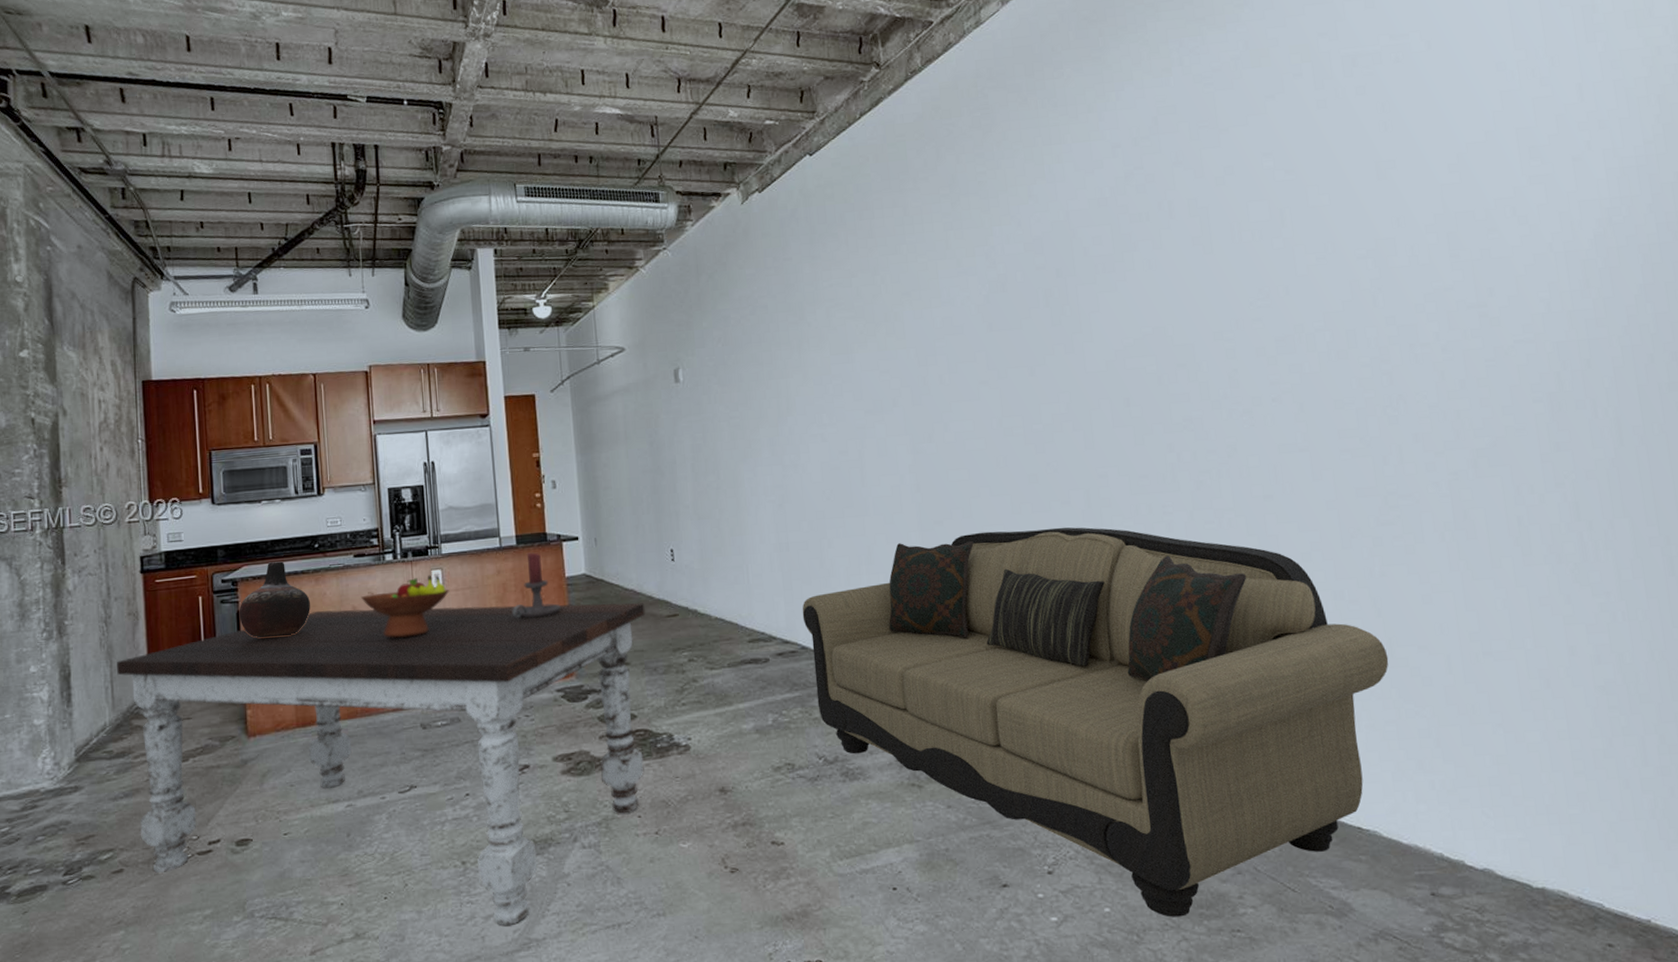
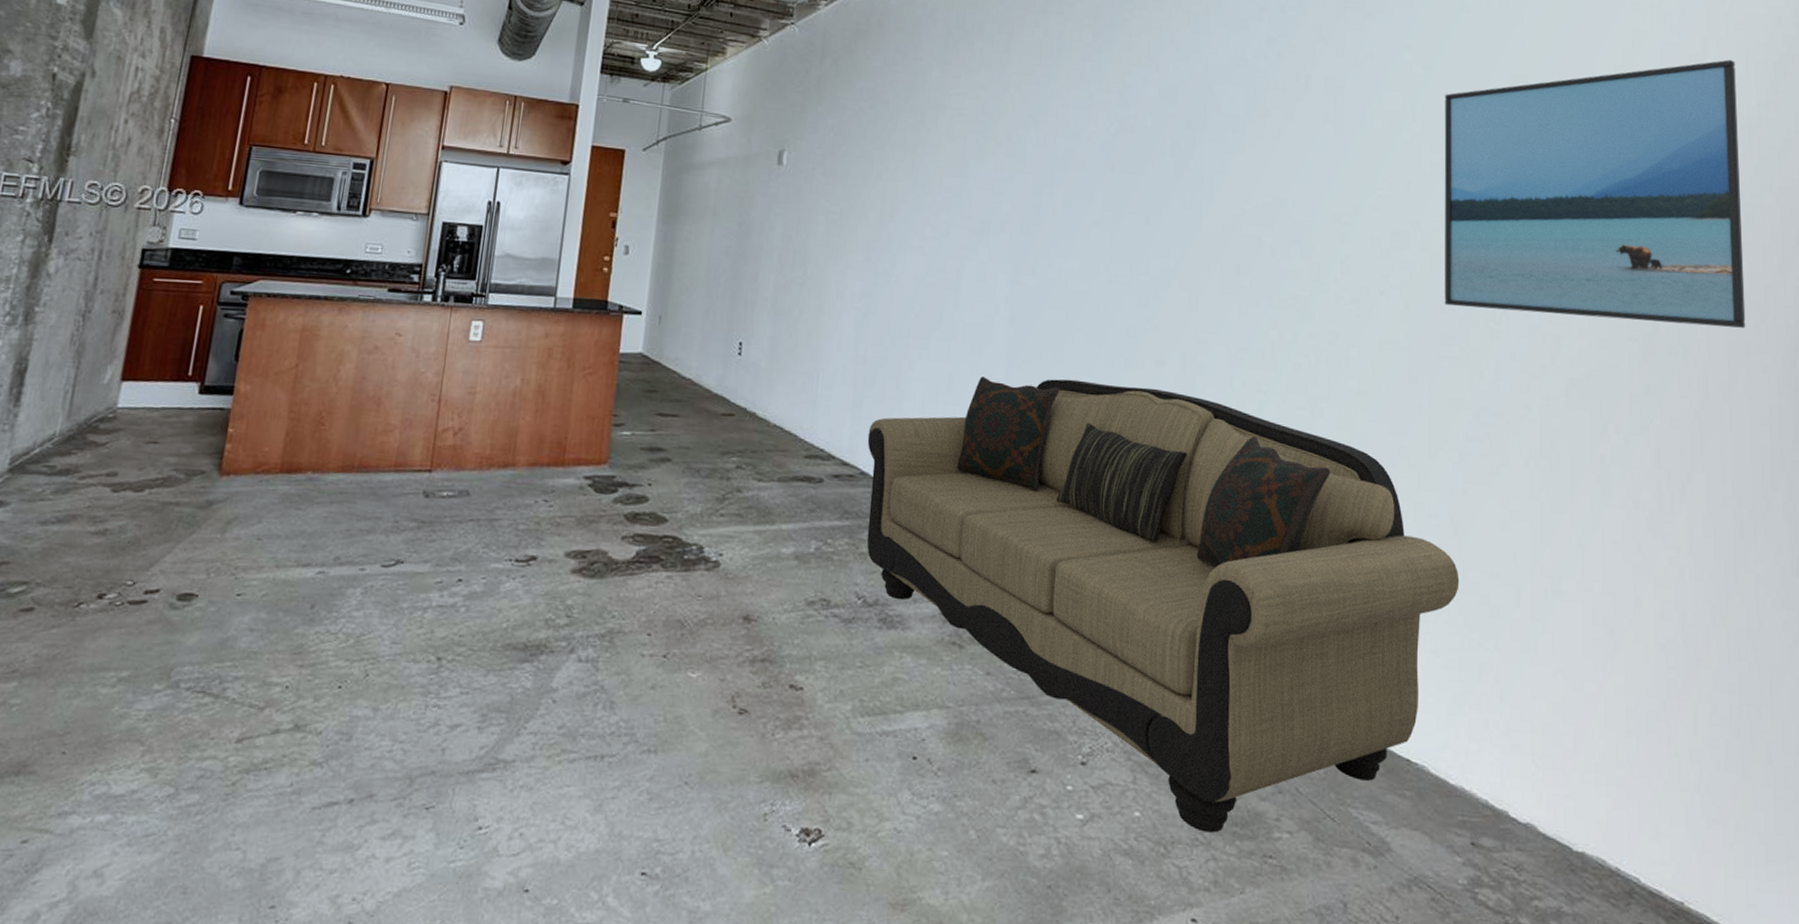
dining table: present [117,603,645,926] -> none [65,343,700,740]
vase: present [239,561,310,638] -> none [241,280,328,366]
fruit bowl: present [361,575,450,638] -> none [386,325,488,391]
candle holder: present [513,552,561,619] -> none [553,319,608,393]
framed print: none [1312,101,1656,401] -> present [1444,60,1746,328]

